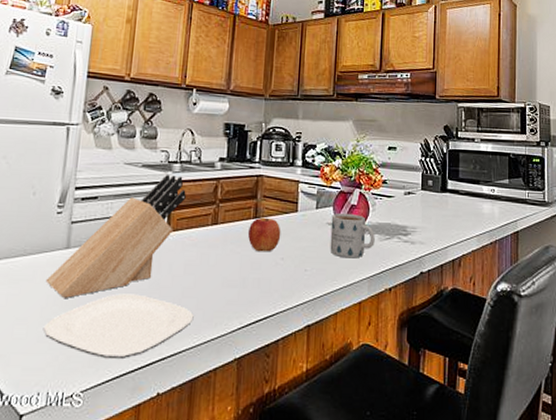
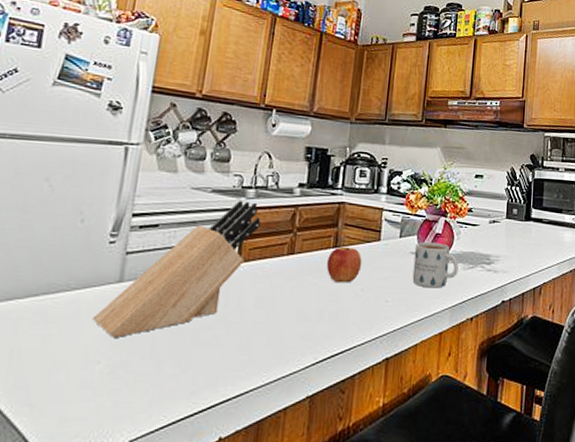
plate: present [43,293,194,358] -> none [86,331,264,402]

